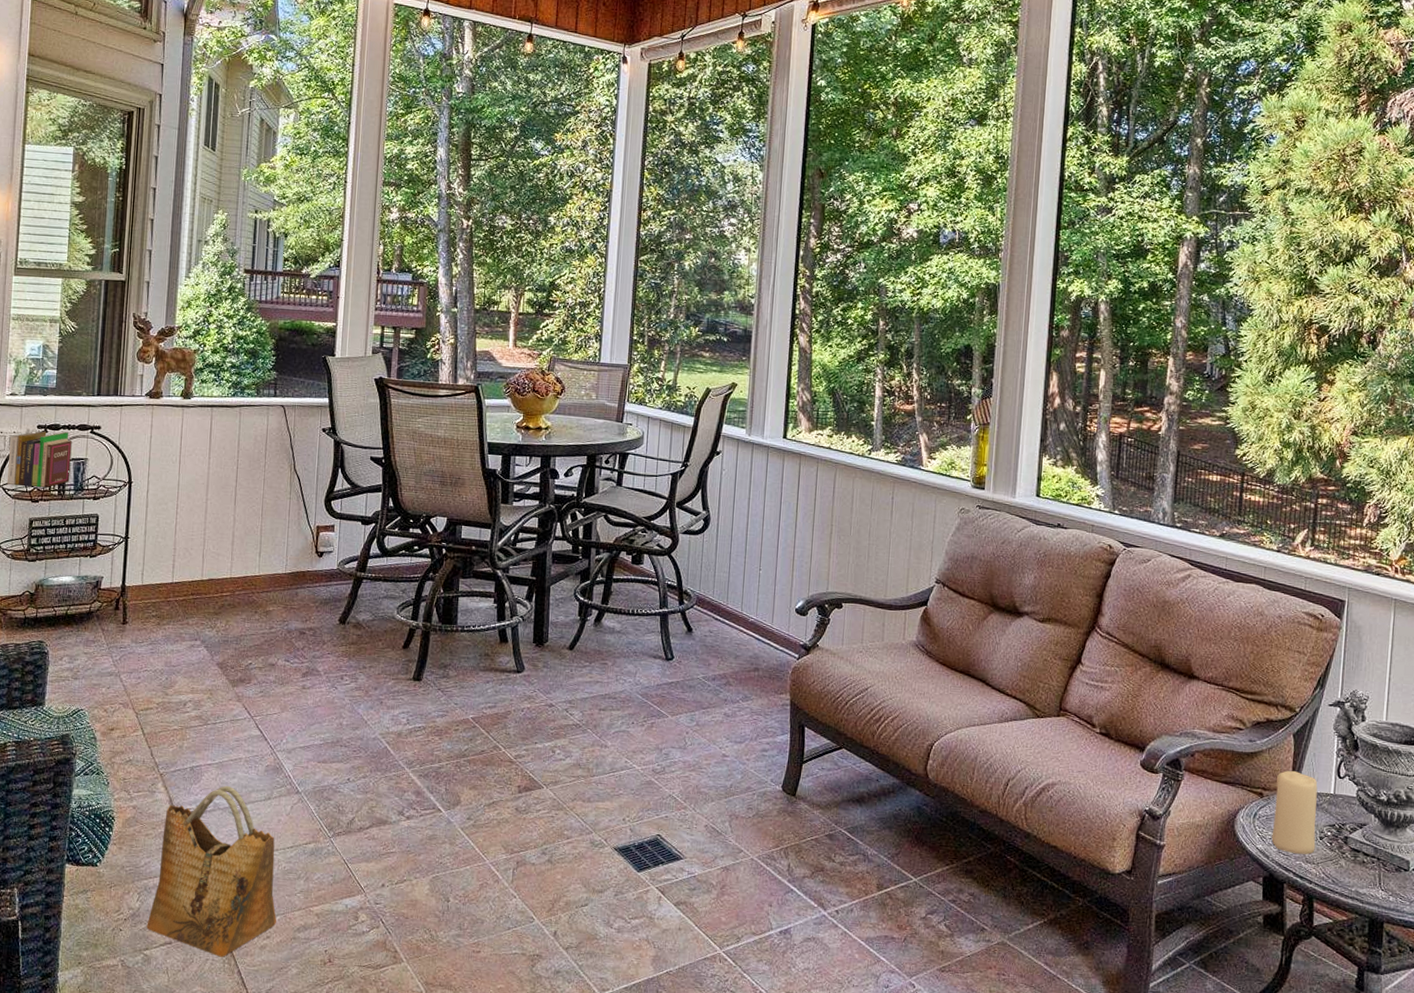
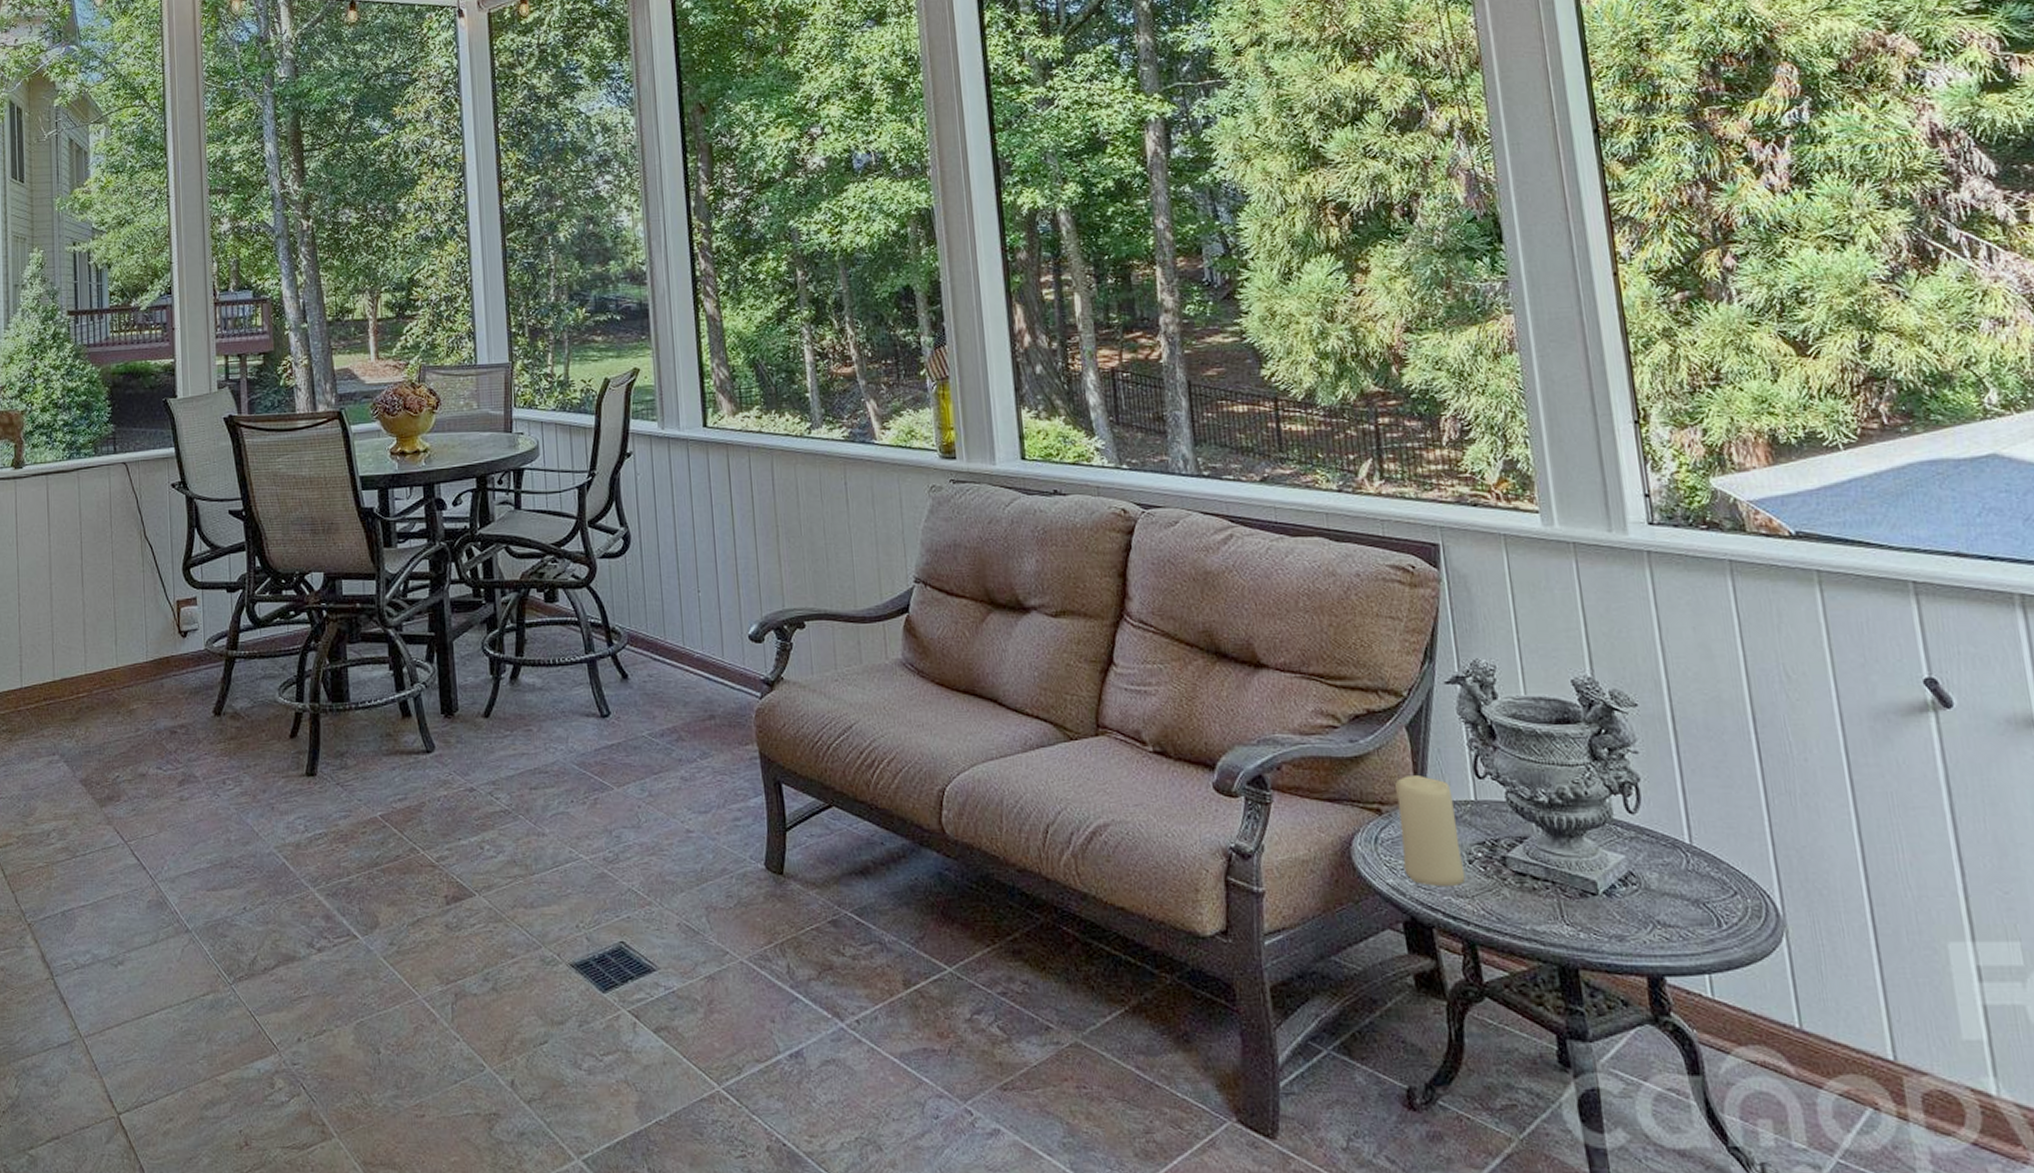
grocery bag: present [146,785,277,957] -> none [29,930,180,1151]

